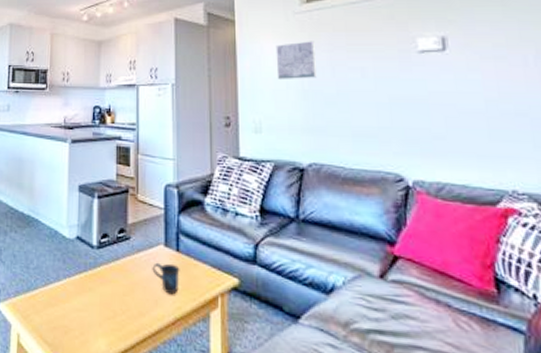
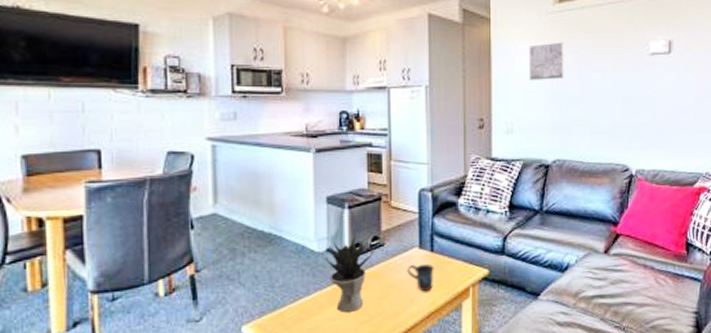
potted plant: none [74,222,121,305] -> present [325,232,374,312]

